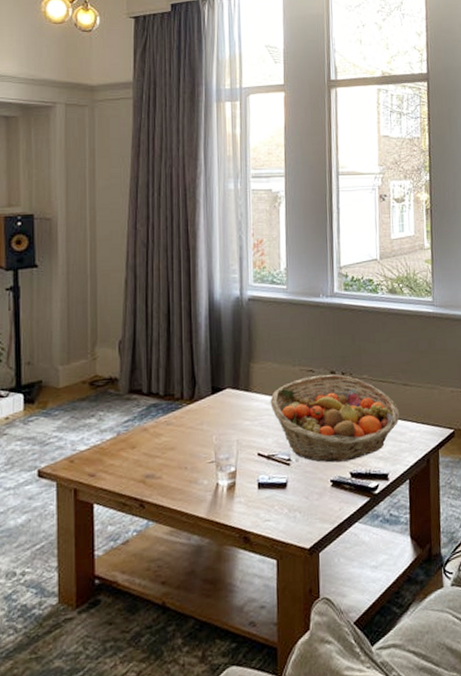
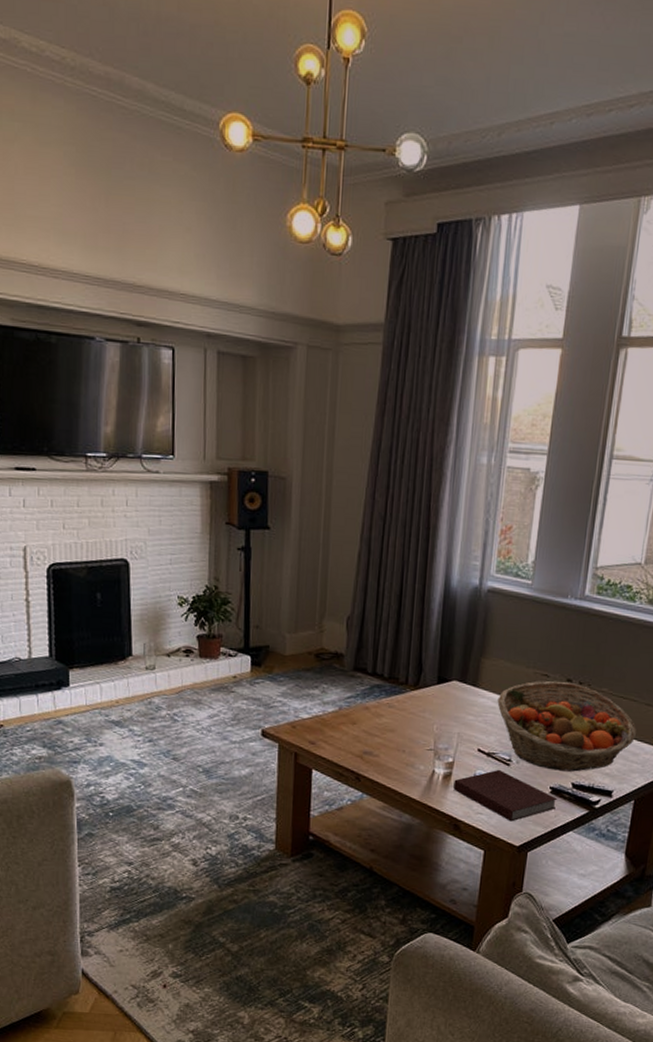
notebook: none [239,470,340,524] -> present [453,769,558,822]

